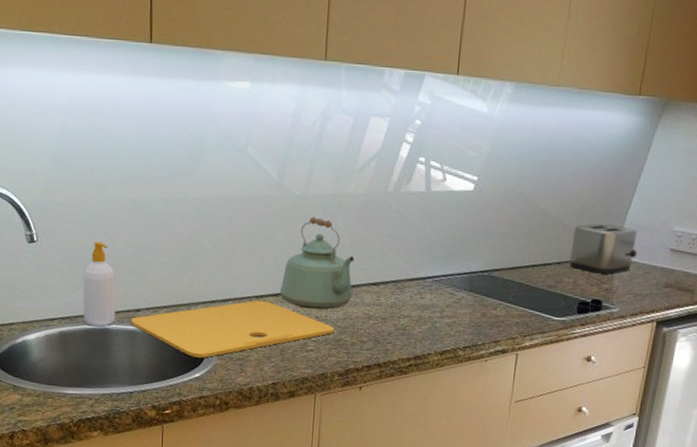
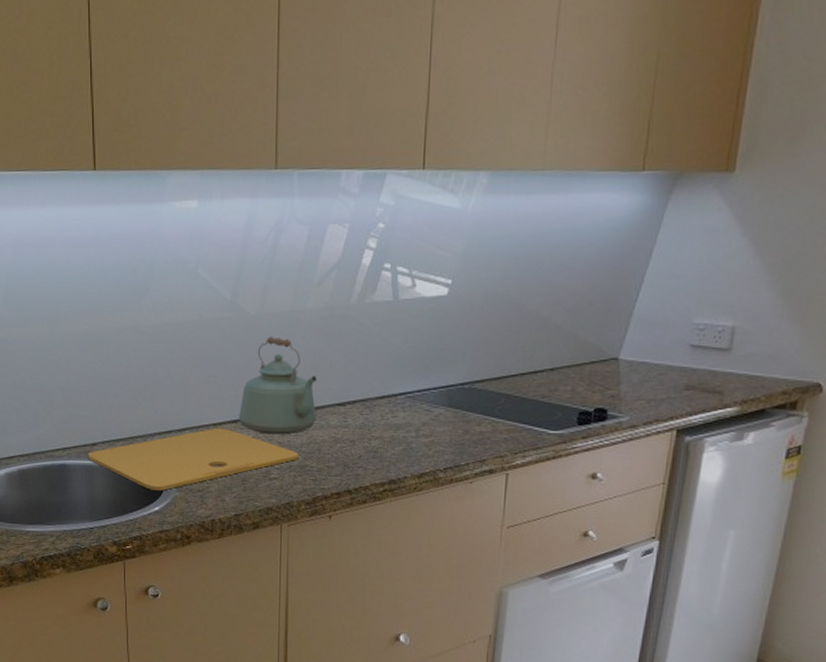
soap bottle: present [82,242,116,327] -> none [38,377,72,463]
toaster: present [569,223,637,275] -> none [565,320,649,380]

